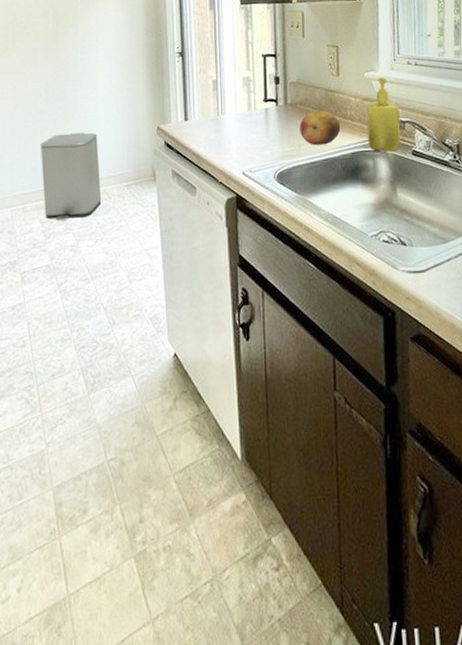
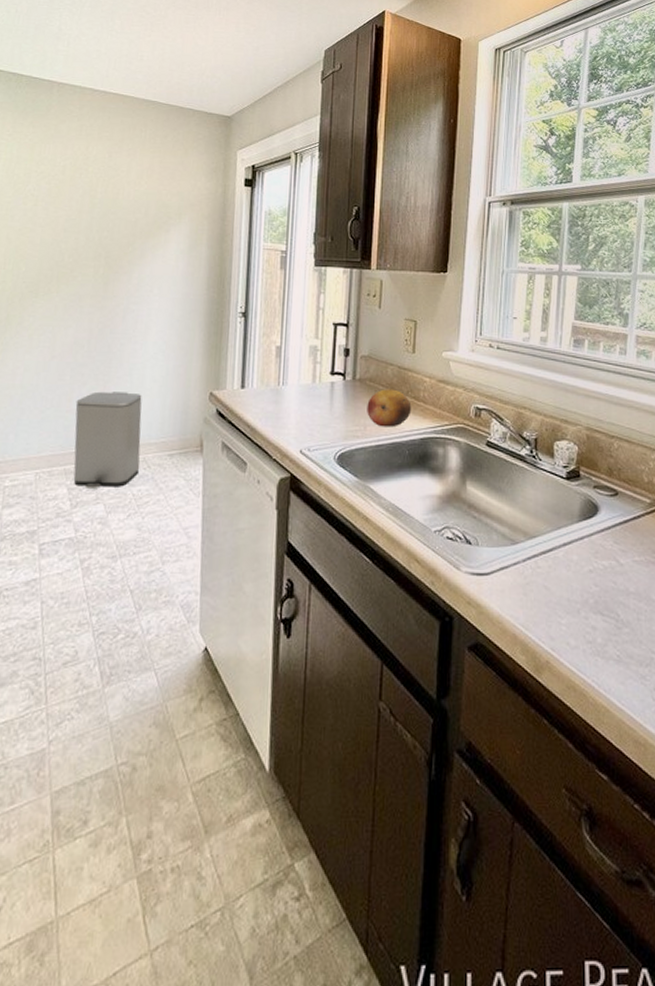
soap dispenser: present [366,77,401,151] -> none [439,359,476,439]

